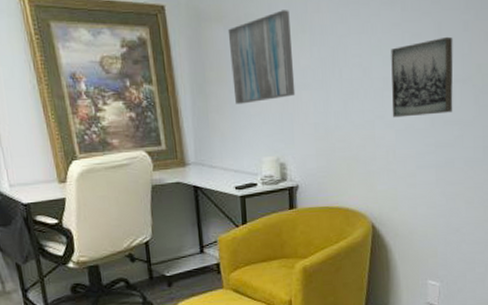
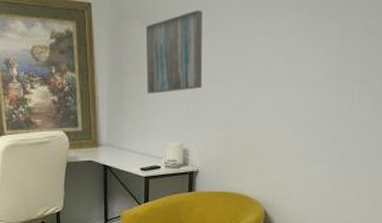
wall art: present [391,36,453,118] -> none [291,40,355,113]

